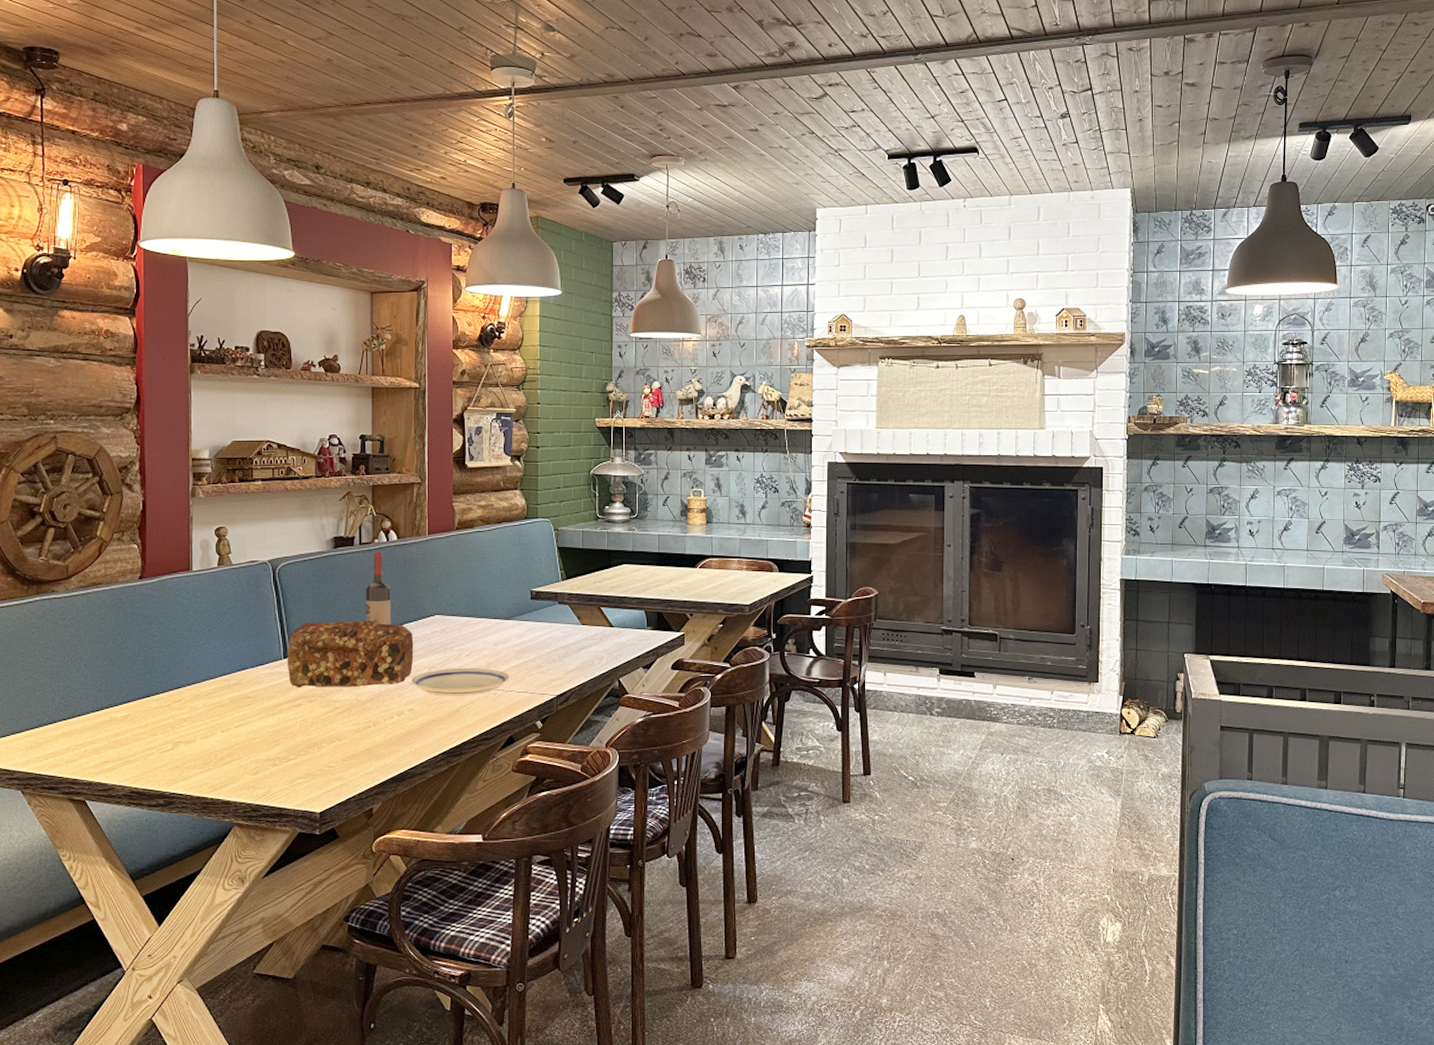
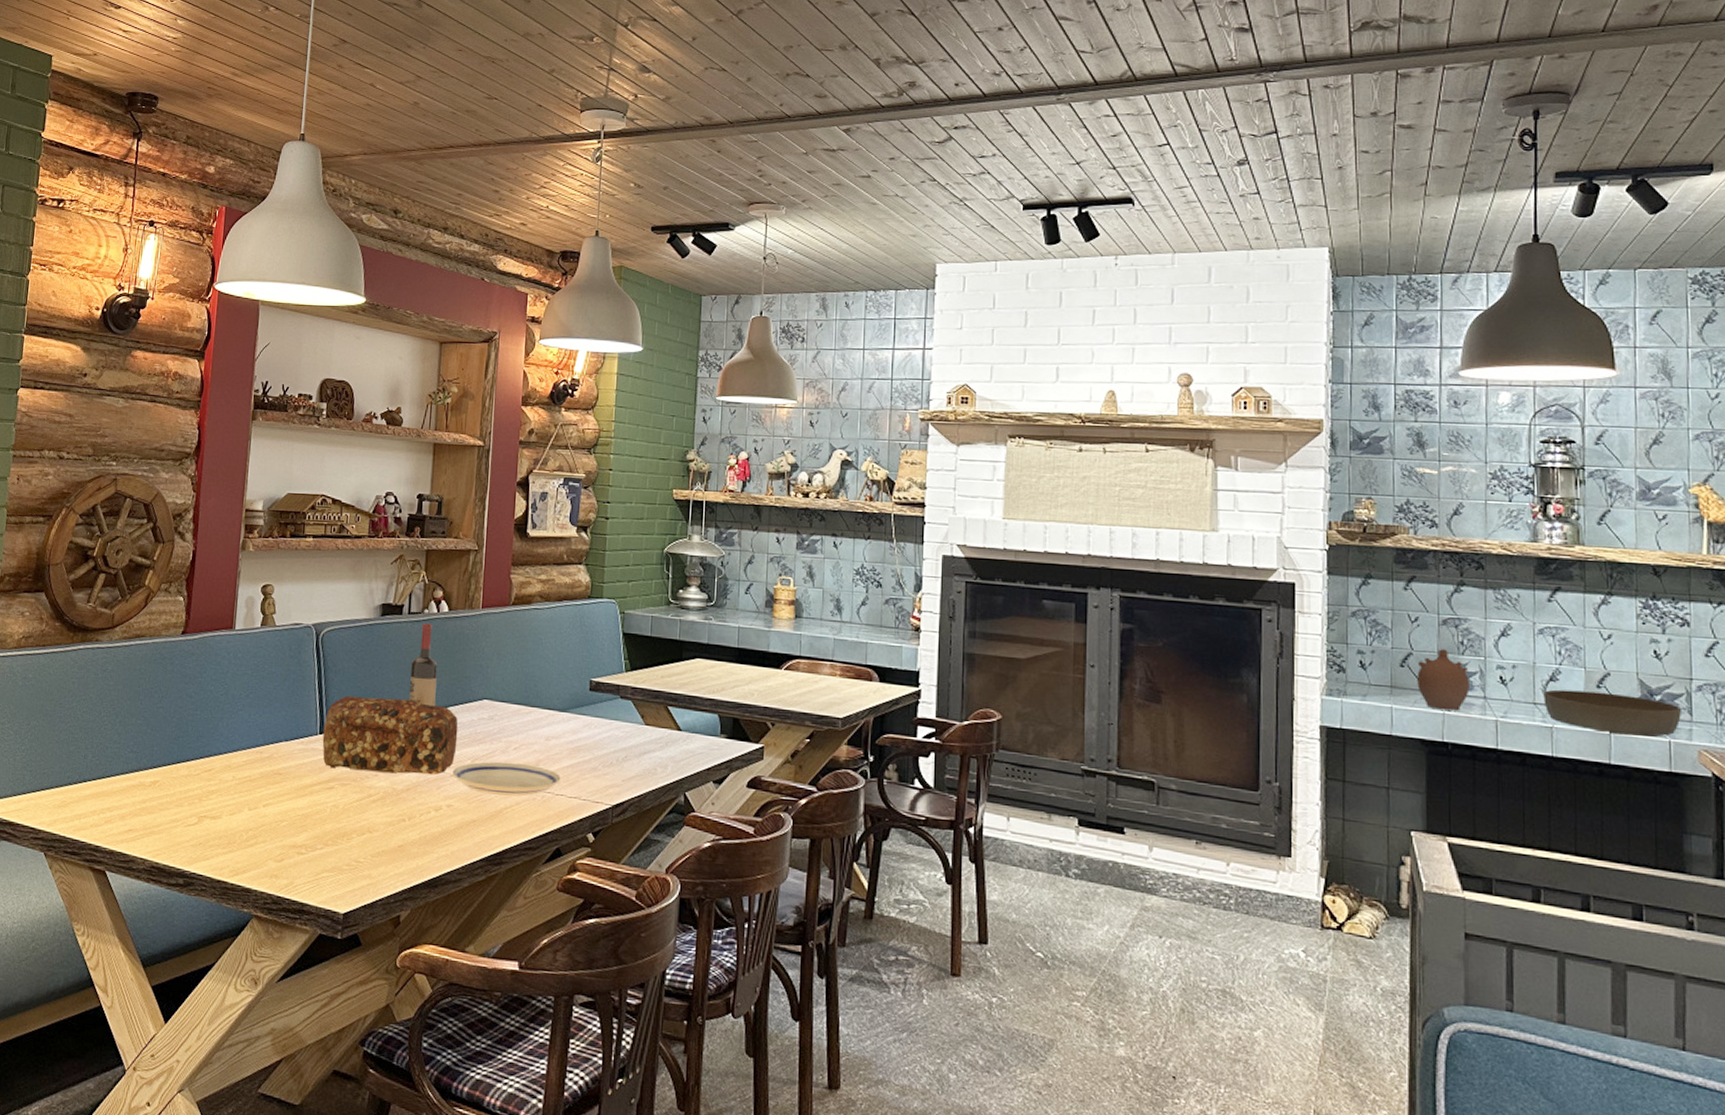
ceramic jug: none [1191,512,1228,559] -> present [1417,649,1470,711]
wooden bowl: none [1279,536,1372,567] -> present [1543,689,1681,737]

